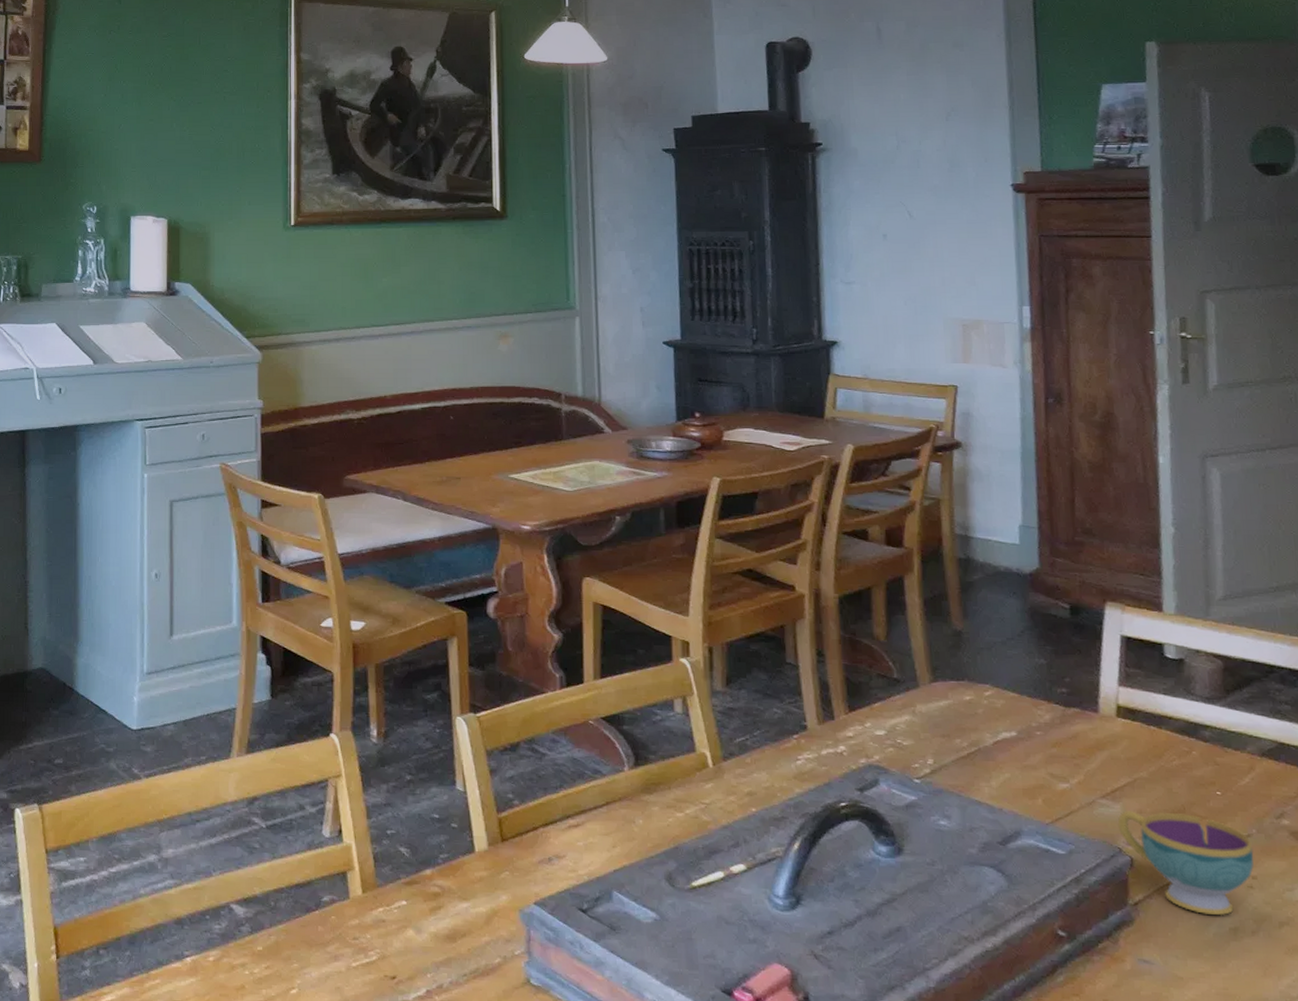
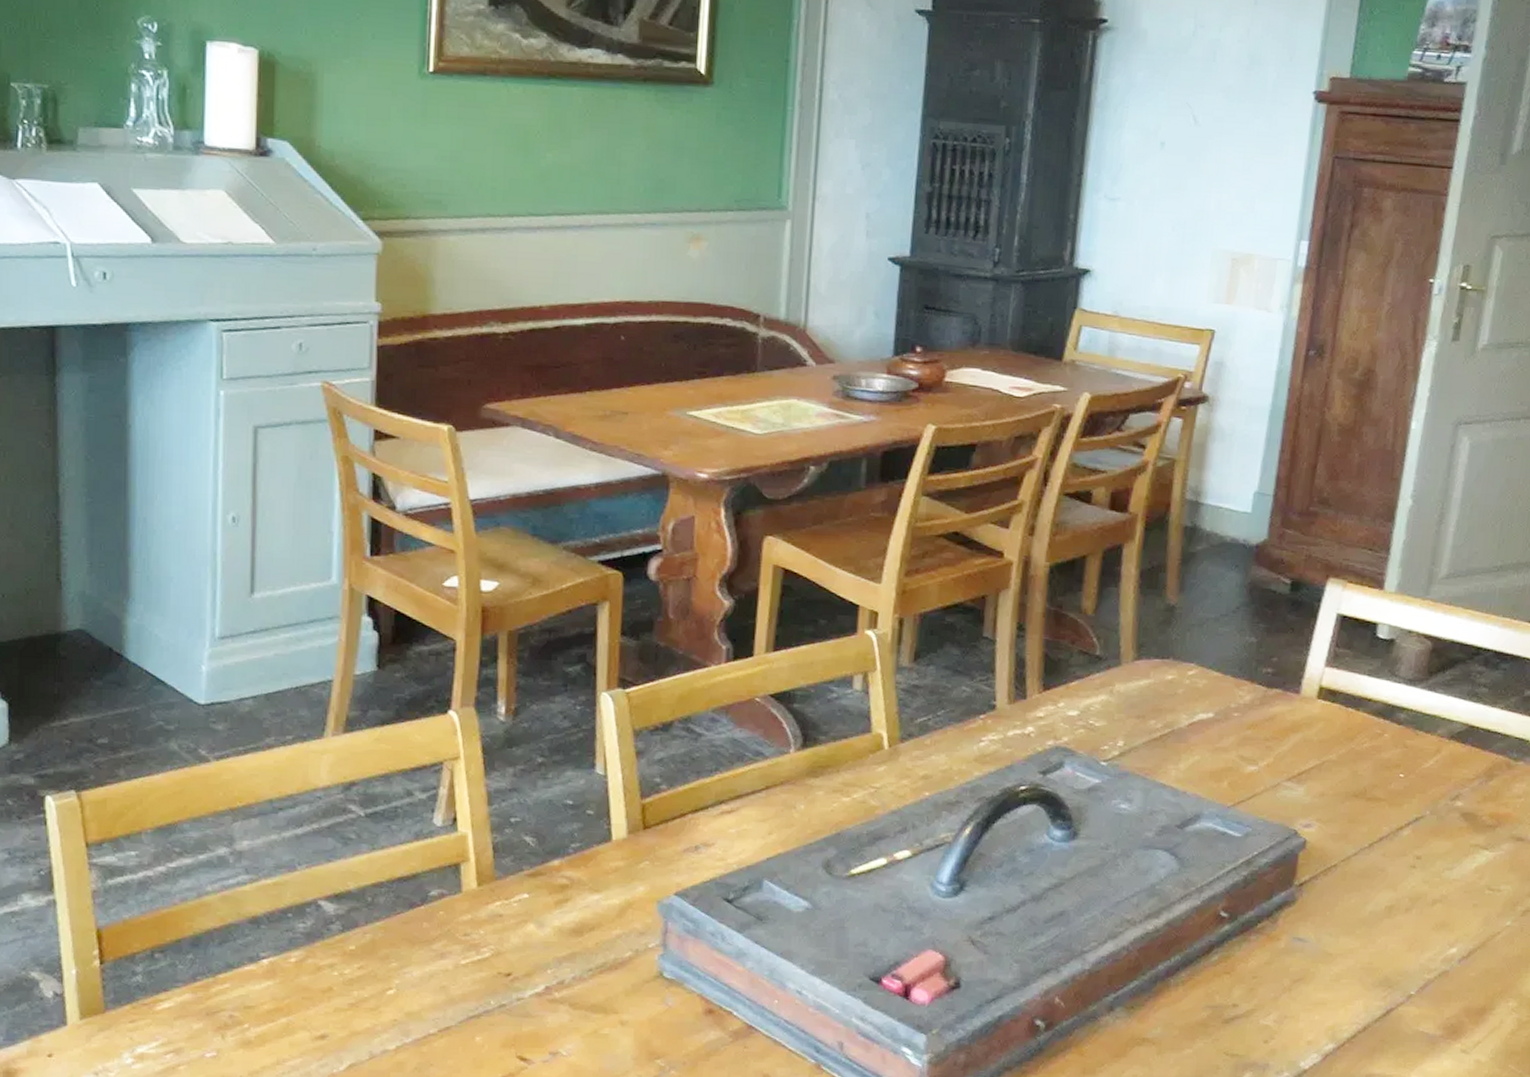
teacup: present [1117,810,1254,916] -> none [1297,793,1423,895]

